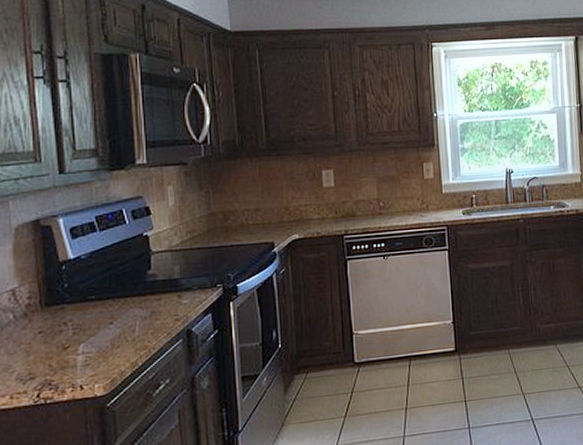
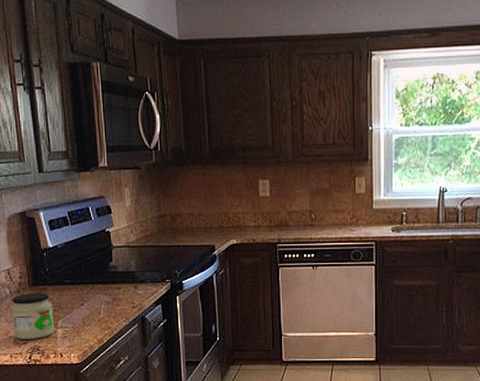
jar: none [14,313,74,374] -> present [11,293,55,339]

